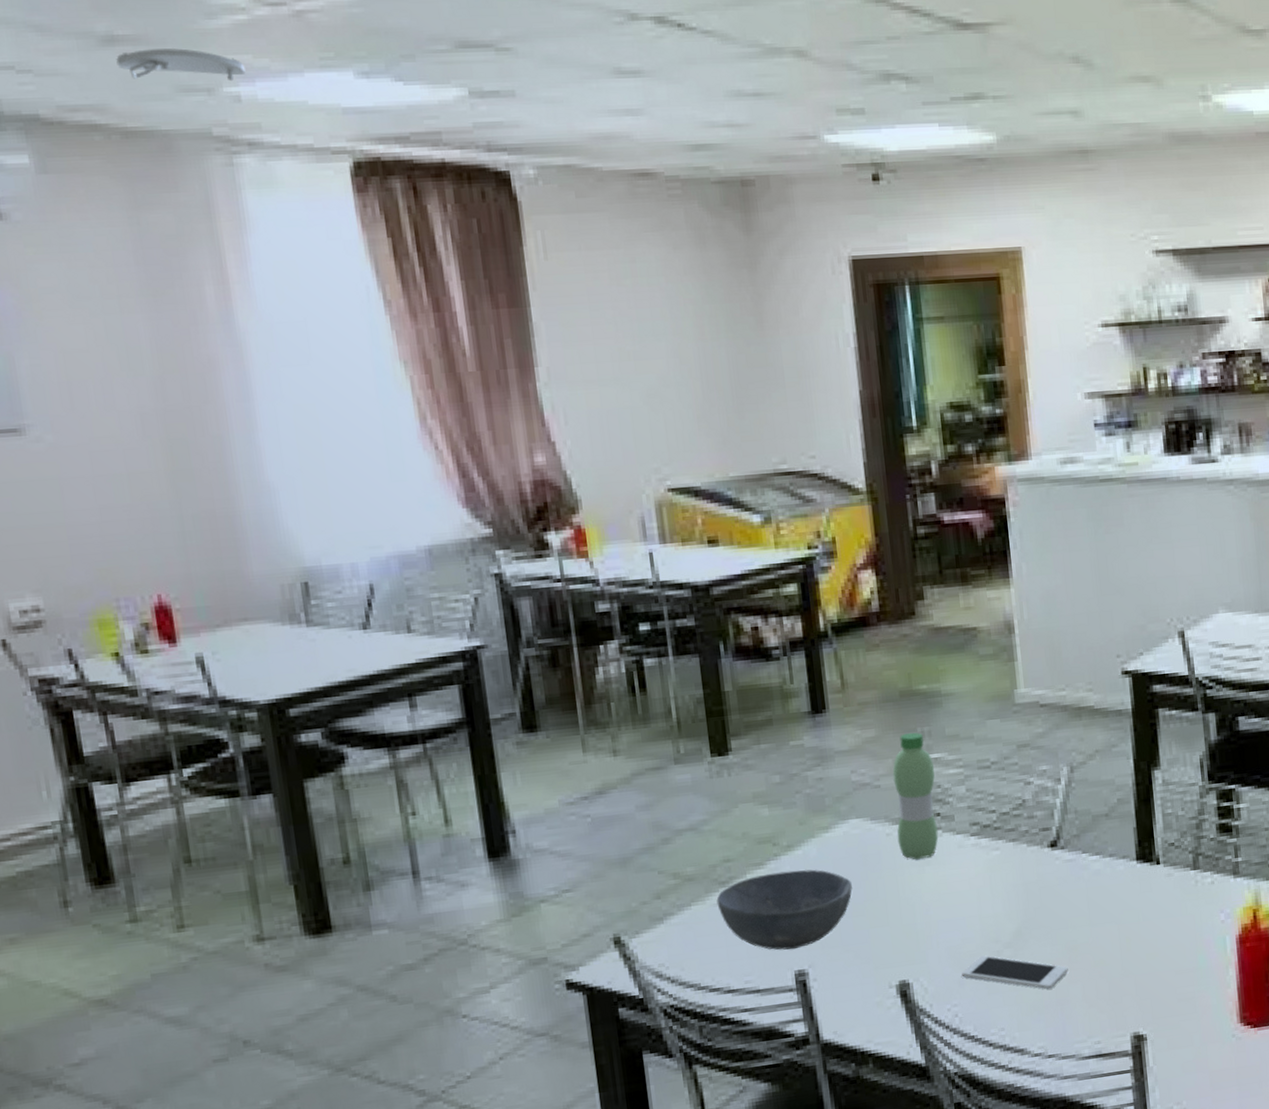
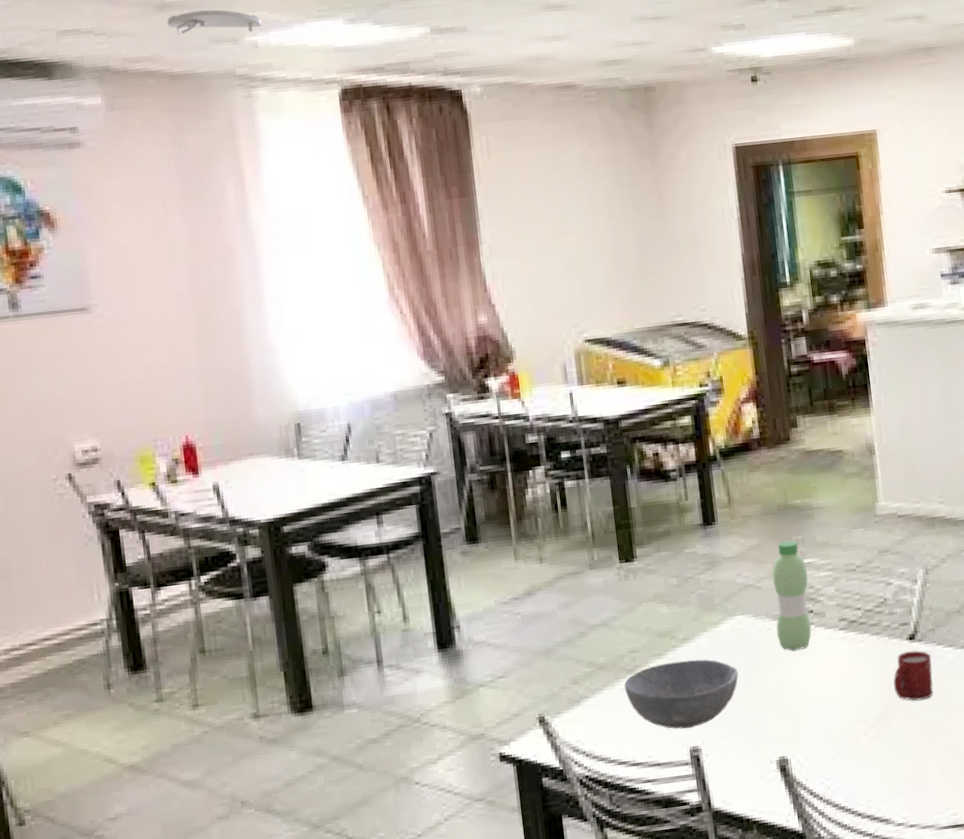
cell phone: present [961,955,1068,990] -> none [833,735,927,766]
cup: none [1031,859,1077,916] -> present [893,650,934,701]

